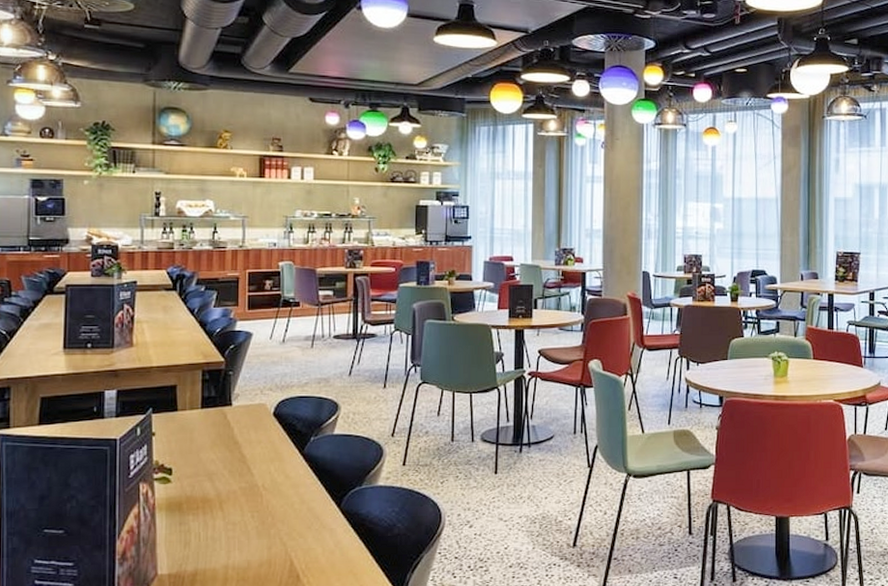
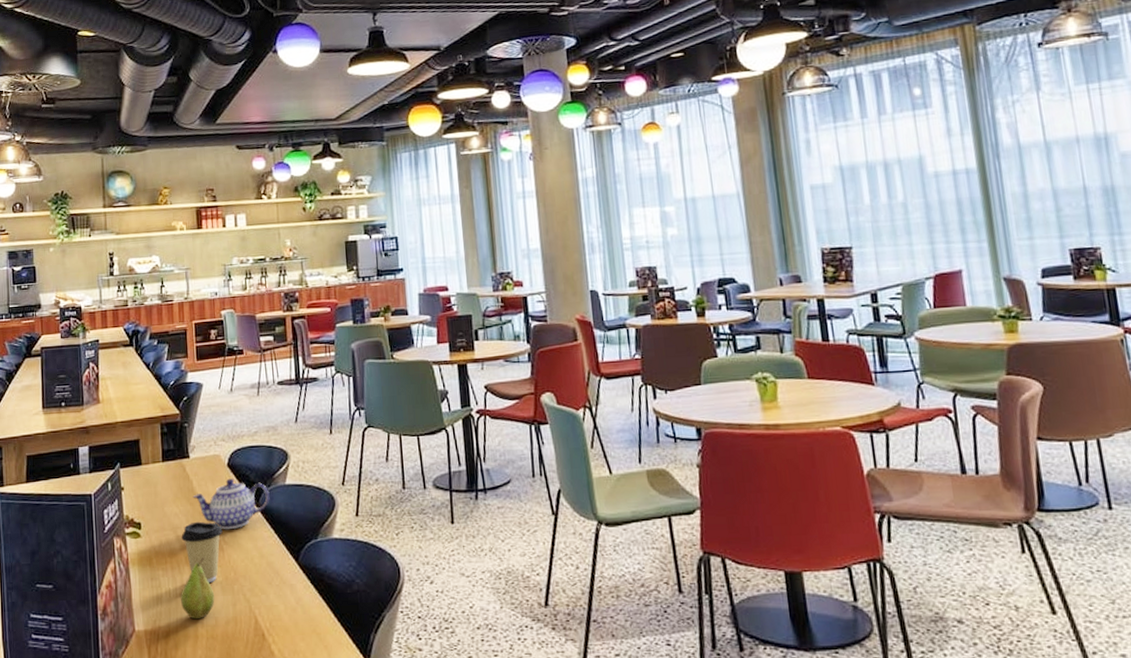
fruit: none [212,503,249,563] -> present [181,557,215,620]
coffee cup: none [216,468,263,528] -> present [181,521,223,584]
teapot: none [232,427,316,477] -> present [193,478,270,530]

